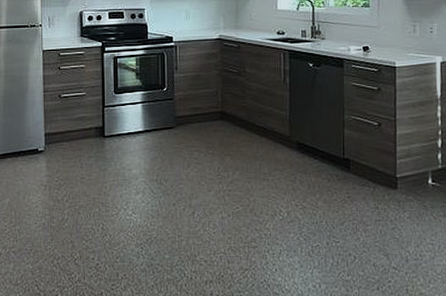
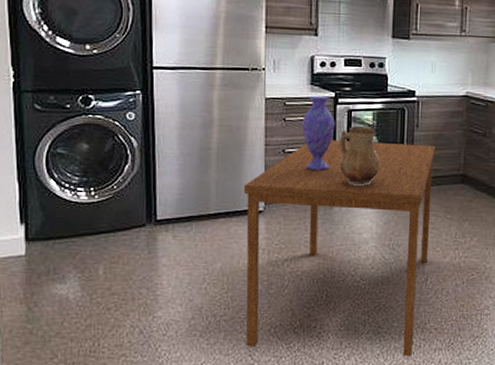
dining table: none [26,84,194,289] -> present [243,140,435,357]
vase: none [74,46,103,113] -> present [301,95,335,171]
ceramic pitcher: none [107,71,145,125] -> present [339,126,381,186]

